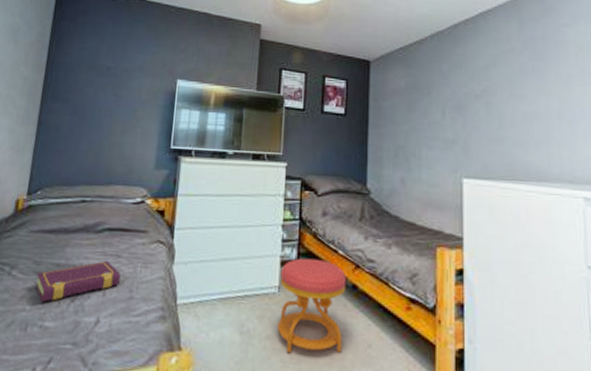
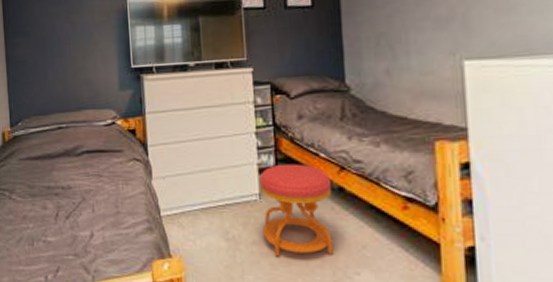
book: present [35,261,121,302] -> none [32,181,105,220]

